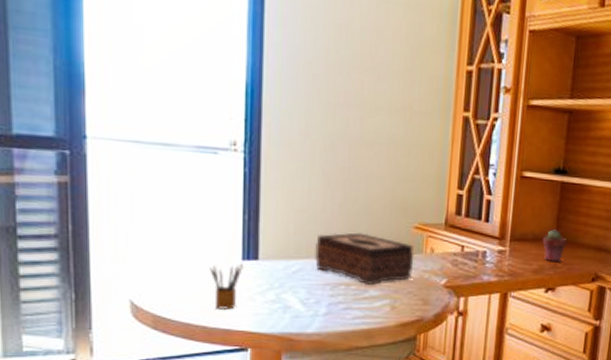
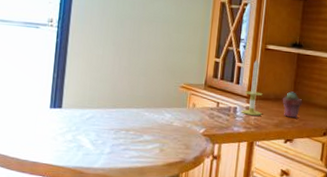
pencil box: present [209,263,243,310] -> none [25,110,51,146]
tissue box: present [315,232,414,286] -> none [104,89,180,132]
candle: none [491,188,518,261] -> present [241,58,263,116]

